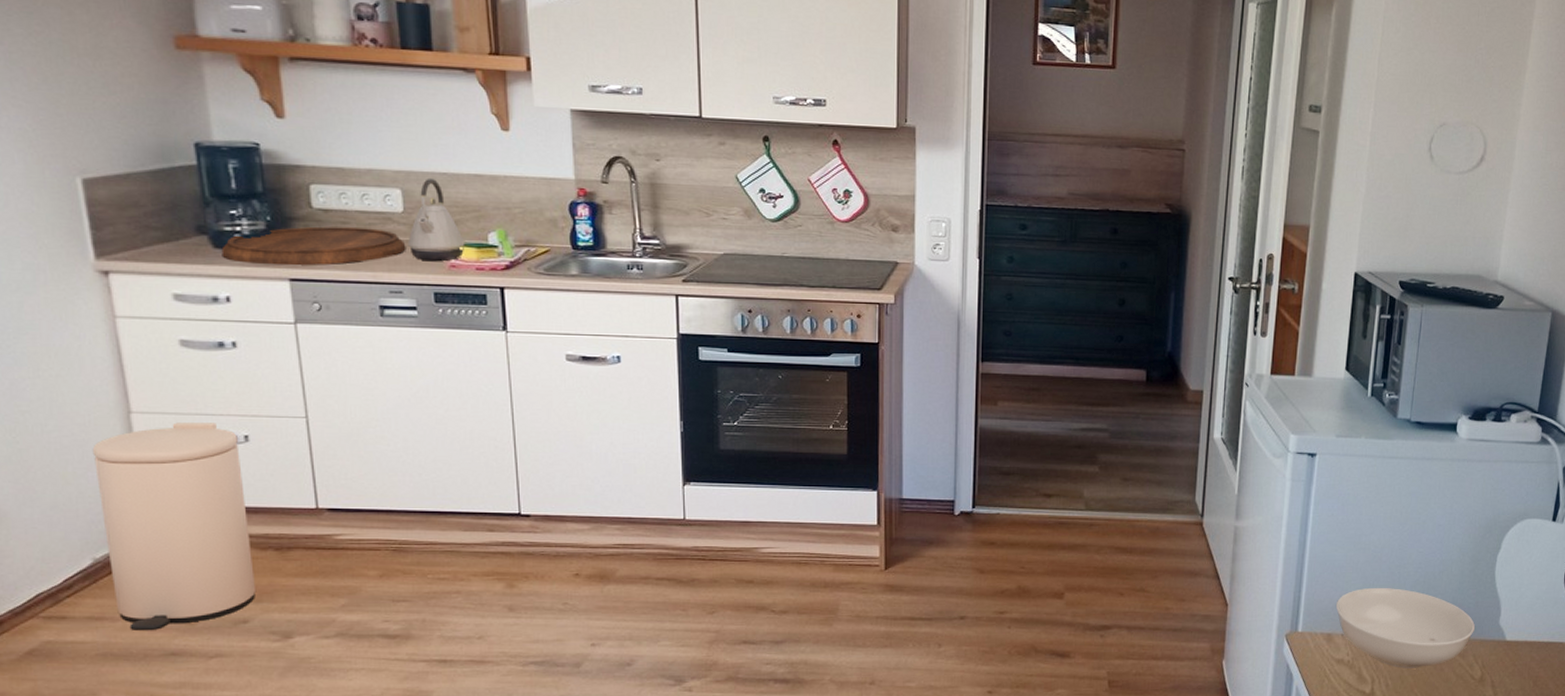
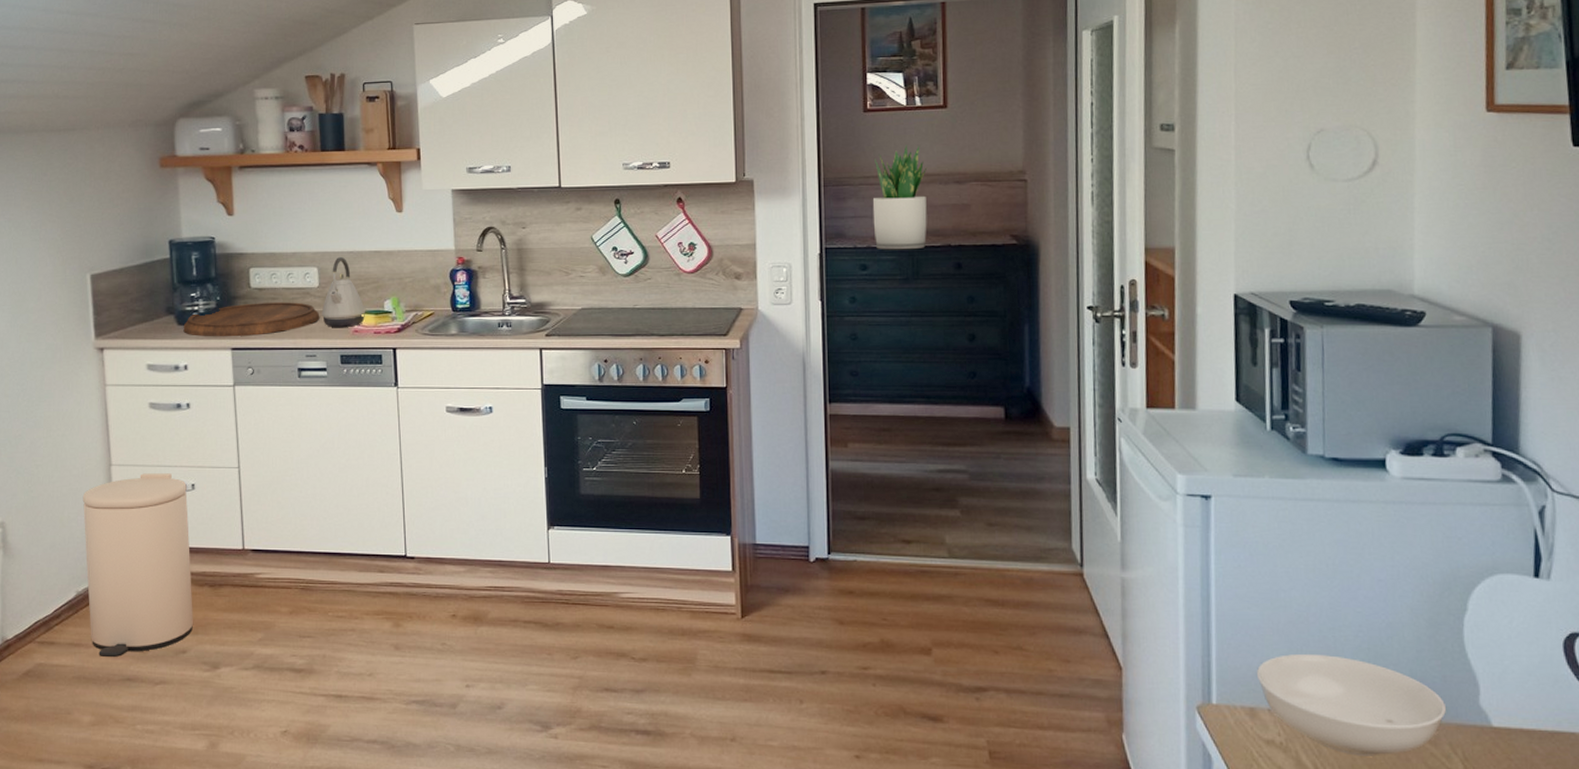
planter: none [1035,104,1092,212] -> present [872,145,928,250]

